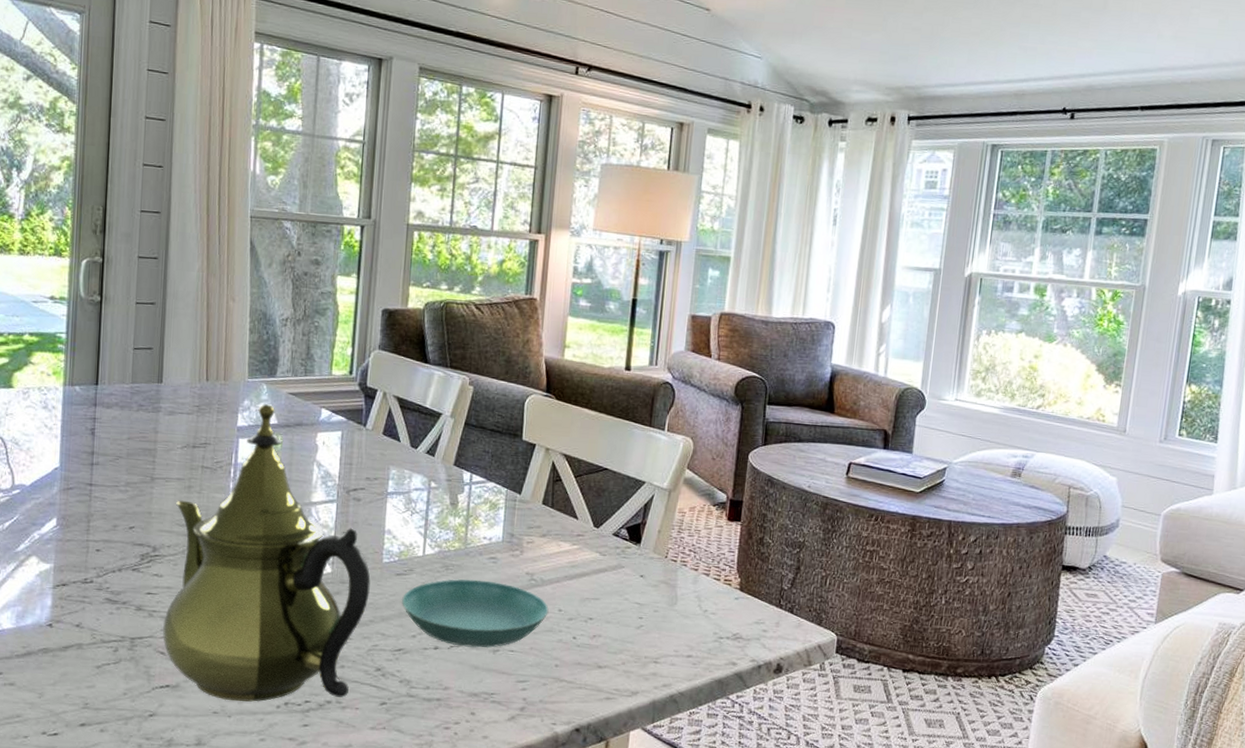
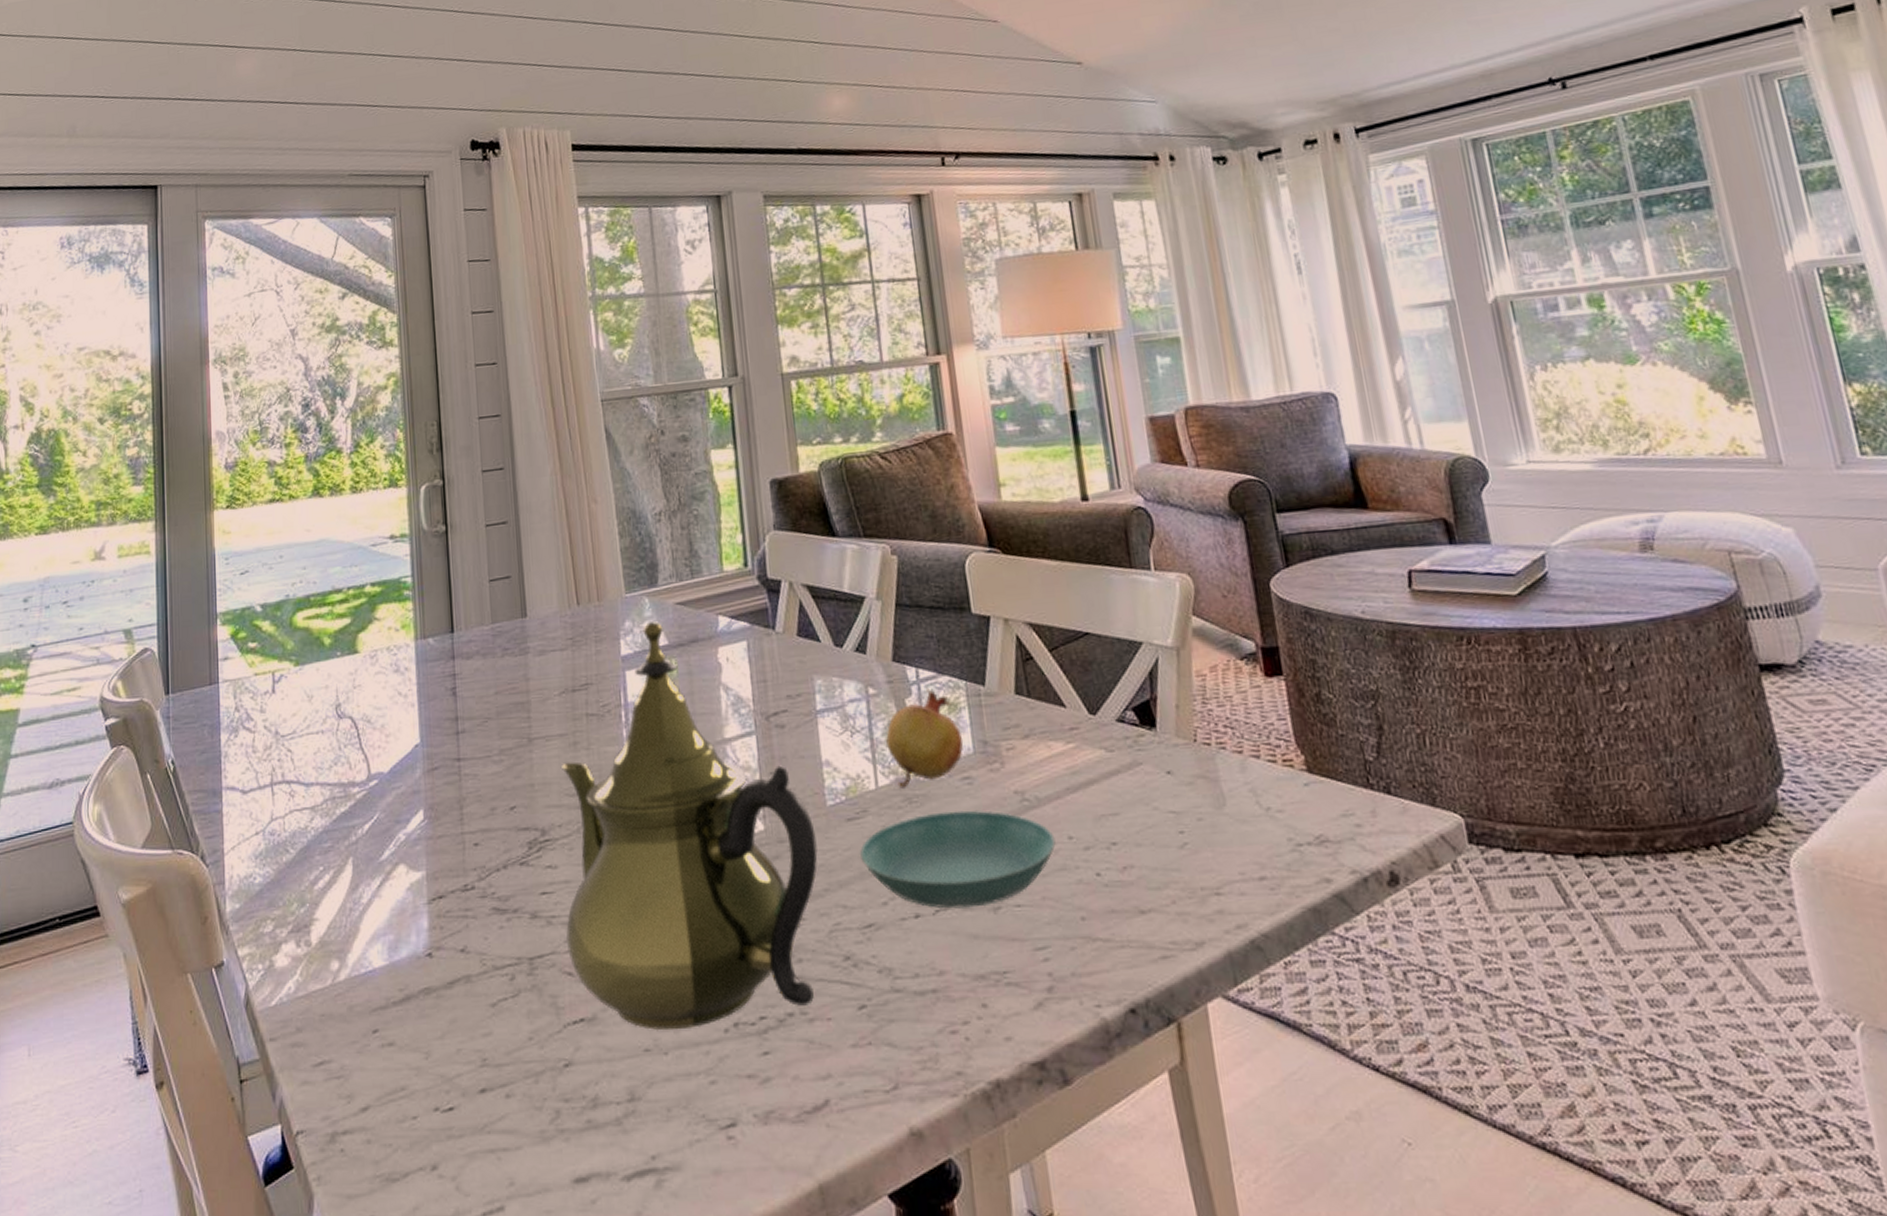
fruit: none [437,489,497,559] -> present [886,687,964,789]

